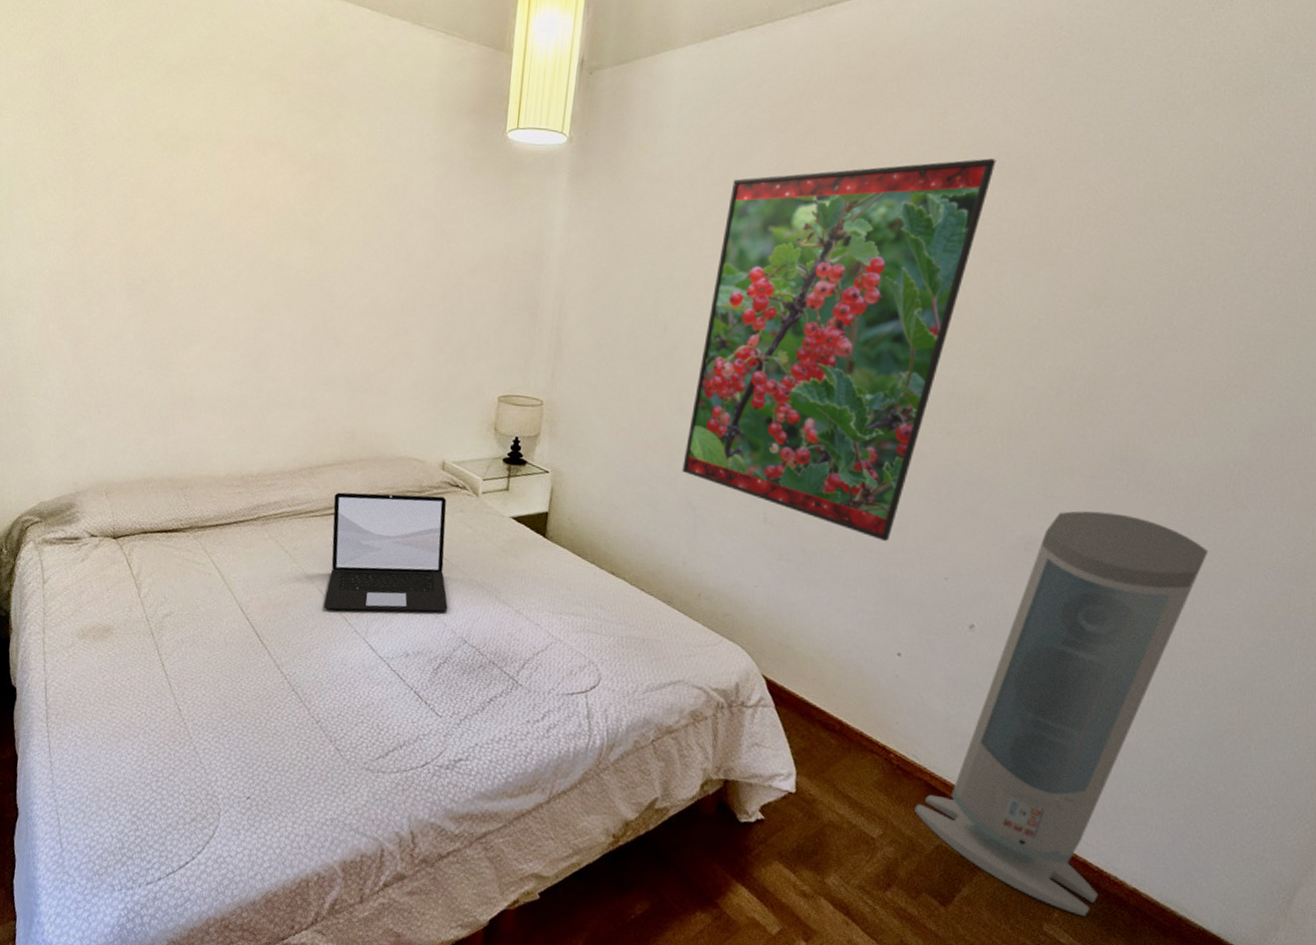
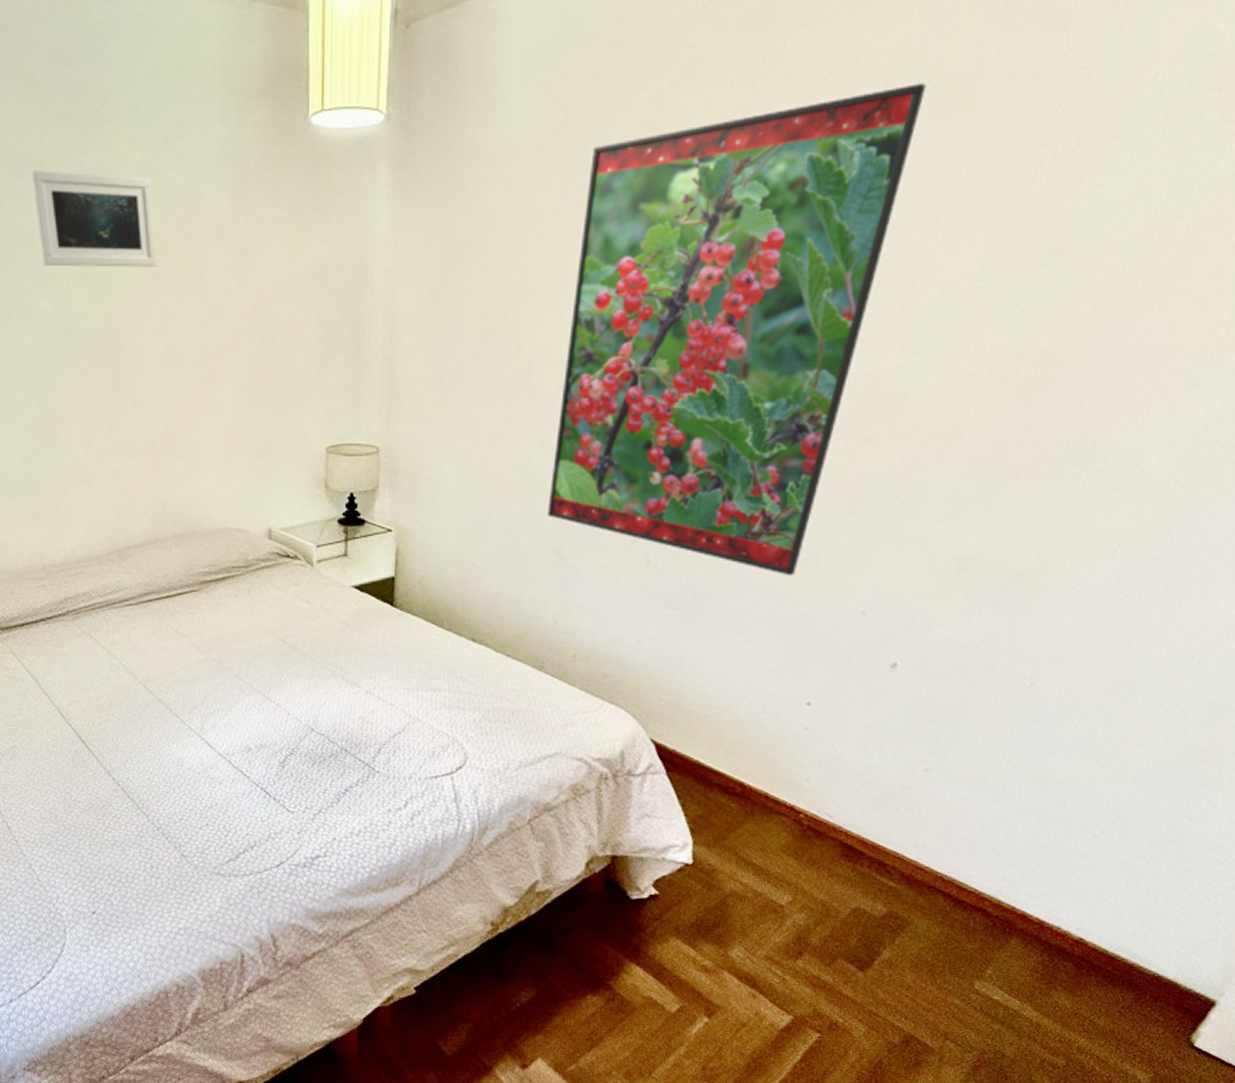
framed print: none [272,149,372,236] -> present [31,169,157,267]
laptop: present [324,492,448,612] -> none [150,570,290,707]
air purifier: present [914,511,1209,917] -> none [828,518,1184,972]

